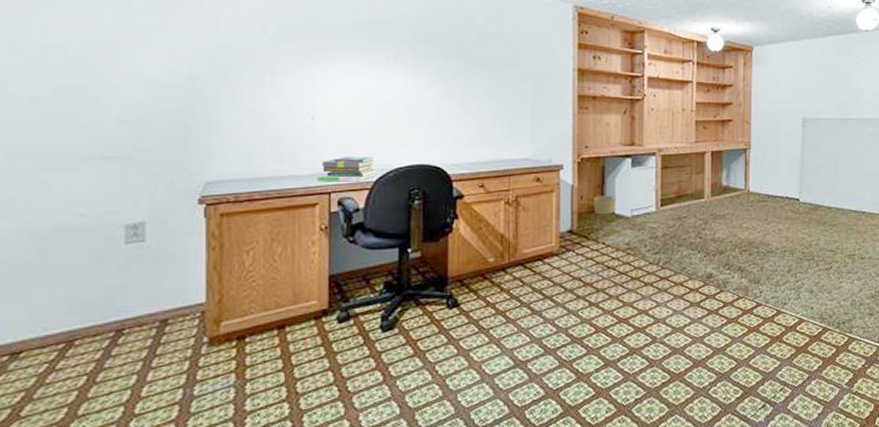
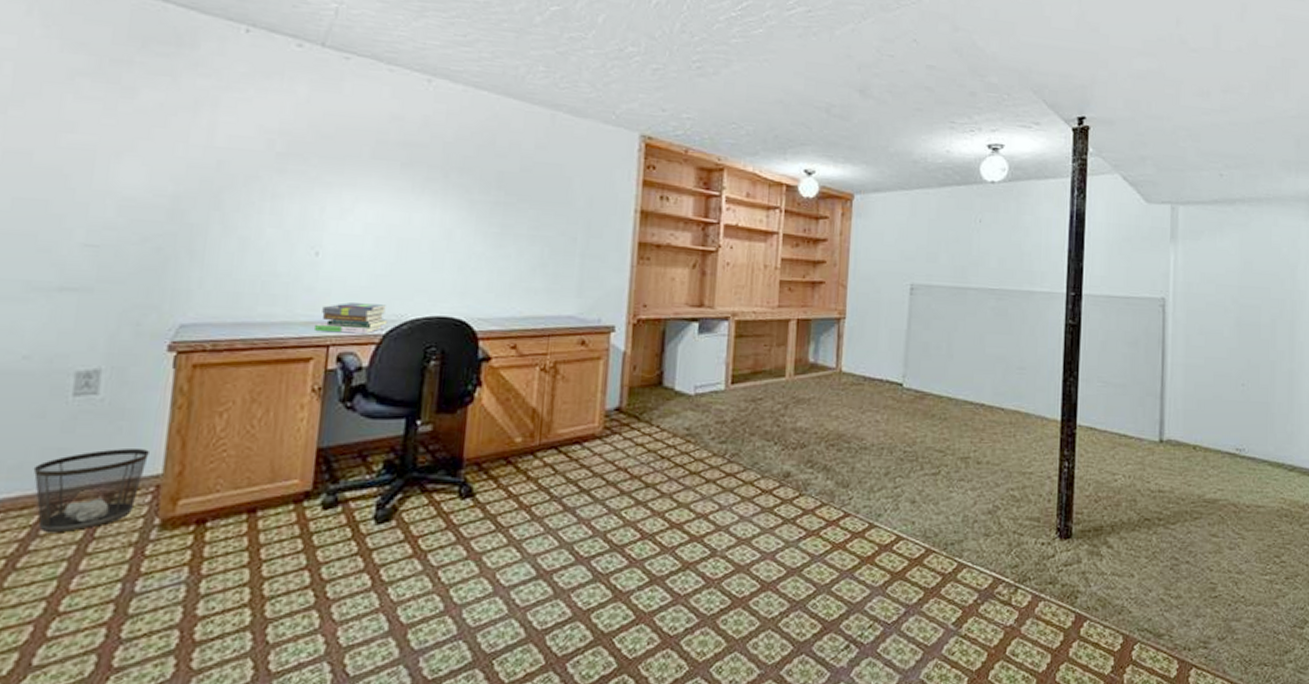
waste bin: none [100,284,193,353] -> present [33,449,149,532]
basket: present [593,194,616,215] -> none [649,365,677,391]

